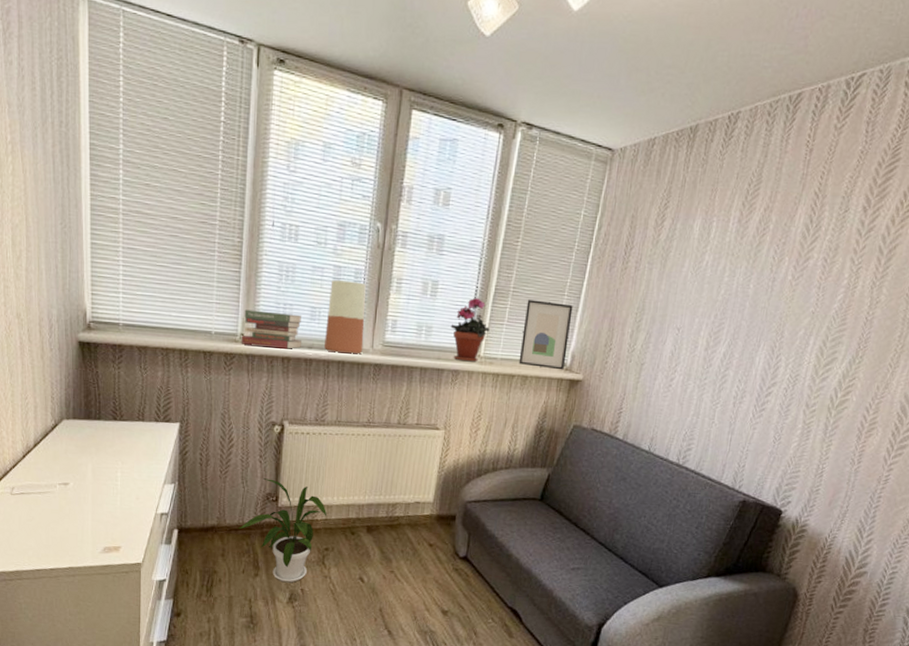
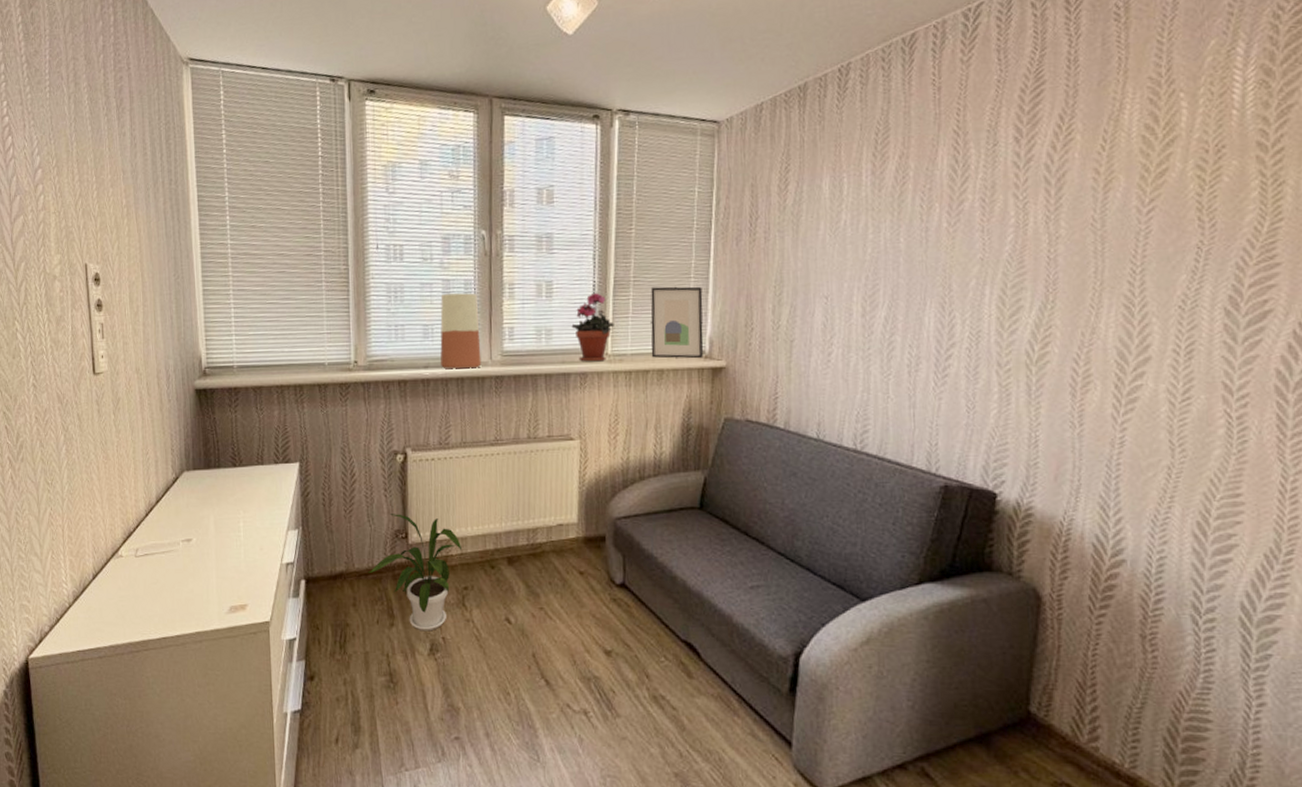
books: present [241,309,303,350] -> none [355,334,418,373]

